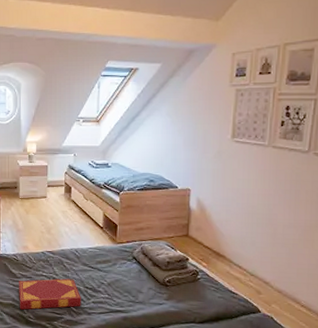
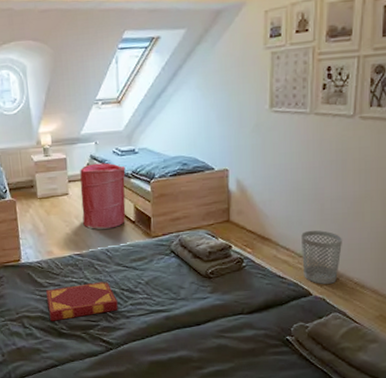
laundry hamper: none [57,172,99,232] -> present [79,163,126,230]
wastebasket: none [253,252,292,304] -> present [301,230,342,284]

